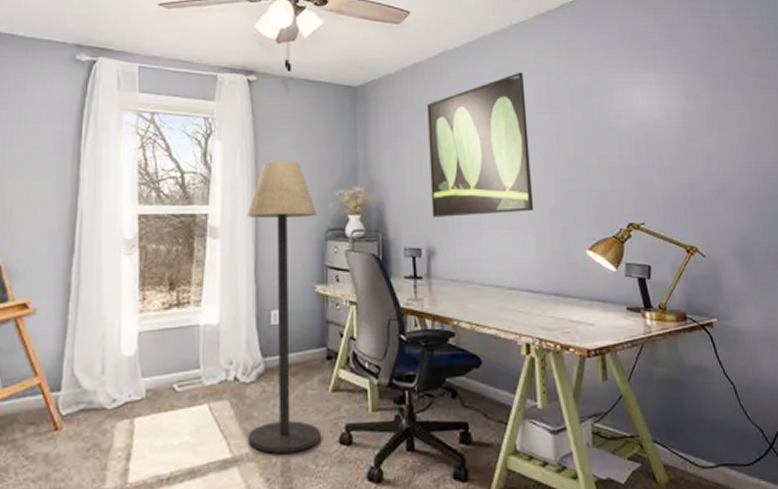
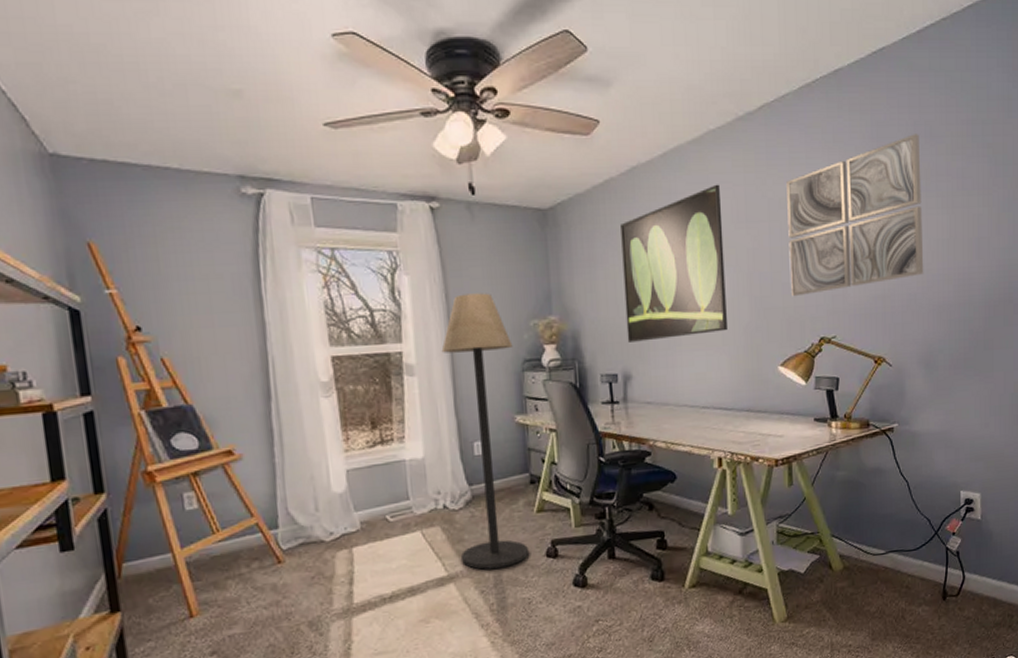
wall art: none [587,36,731,181] -> present [786,134,924,297]

